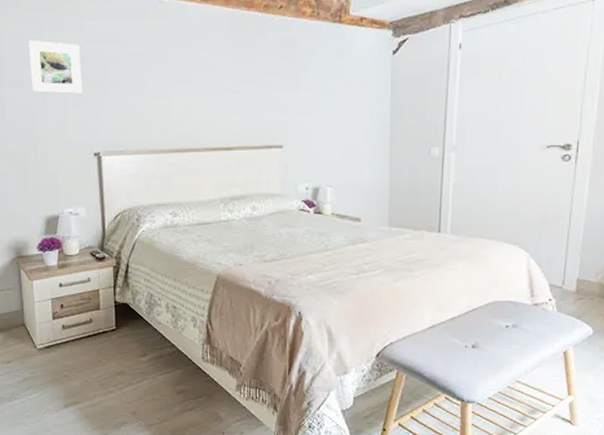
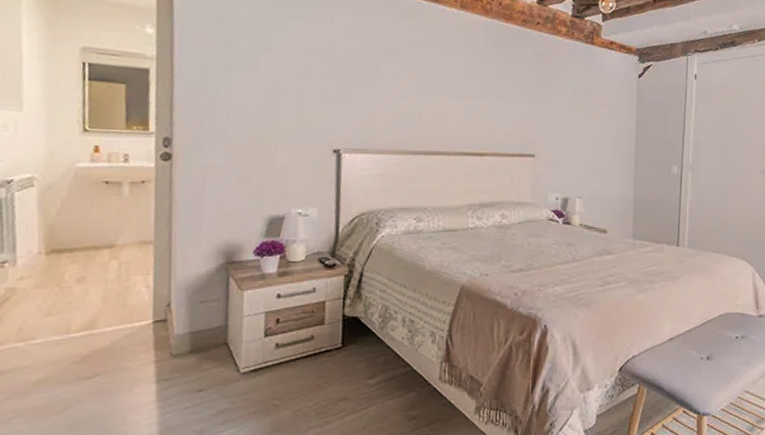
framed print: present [28,39,82,95] -> none [266,24,327,87]

